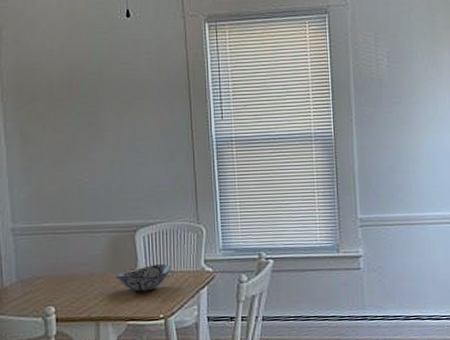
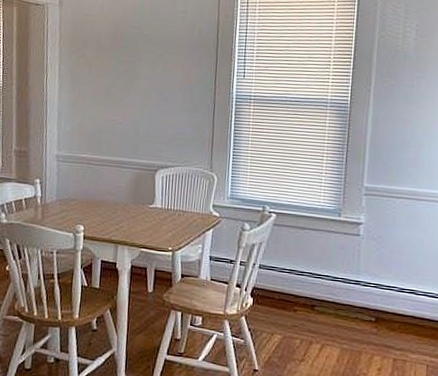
decorative bowl: present [116,263,171,292] -> none [135,202,183,225]

